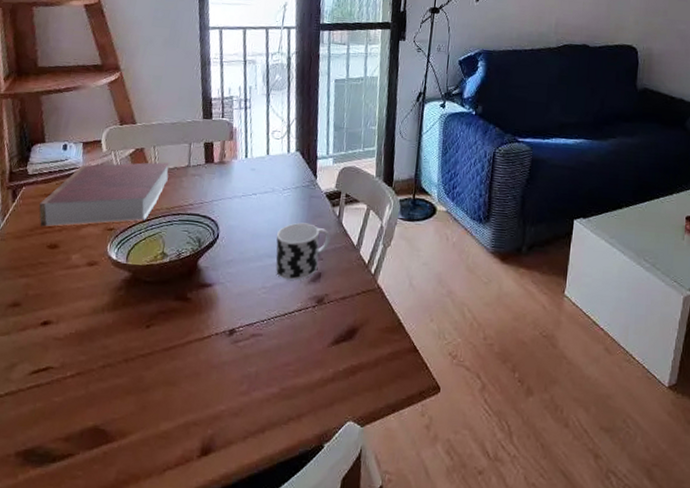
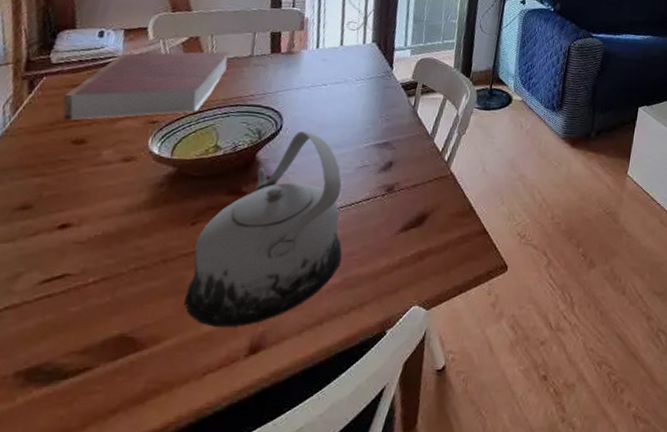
teapot: none [144,240,279,428] -> present [184,131,343,327]
cup: present [275,222,331,280] -> none [343,112,405,170]

